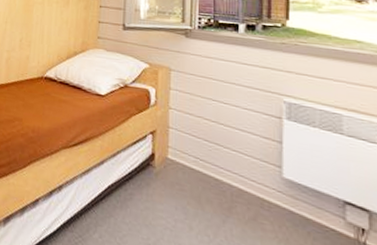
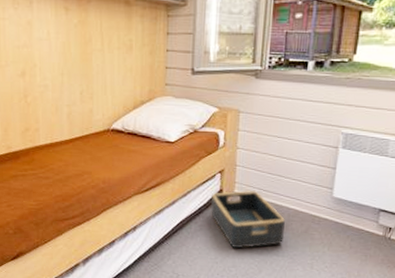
basket: none [142,156,229,232] -> present [211,190,286,249]

